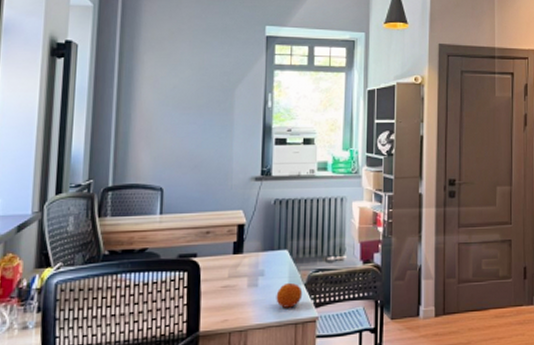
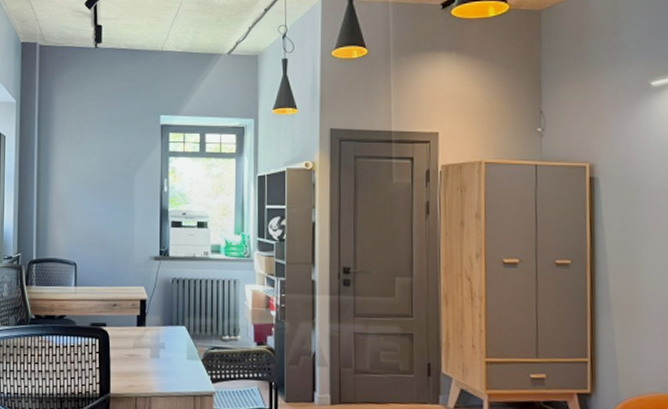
fruit: present [276,282,303,308] -> none [176,357,200,381]

